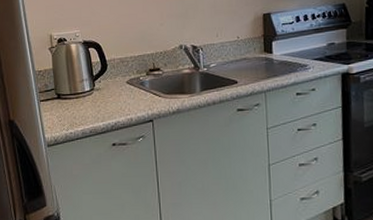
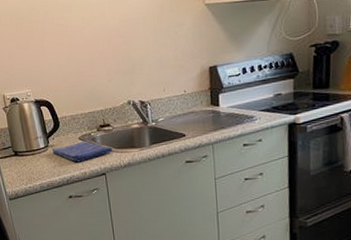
dish towel: none [97,85,161,108] -> present [52,141,112,163]

